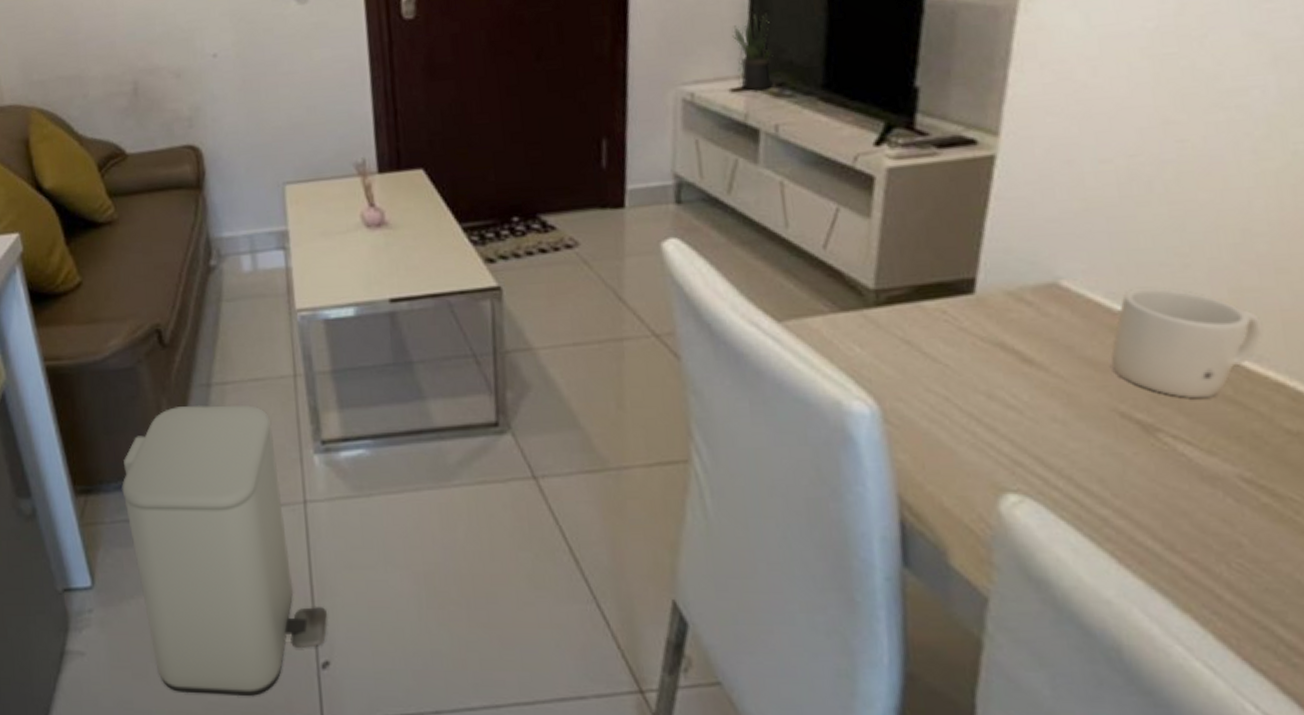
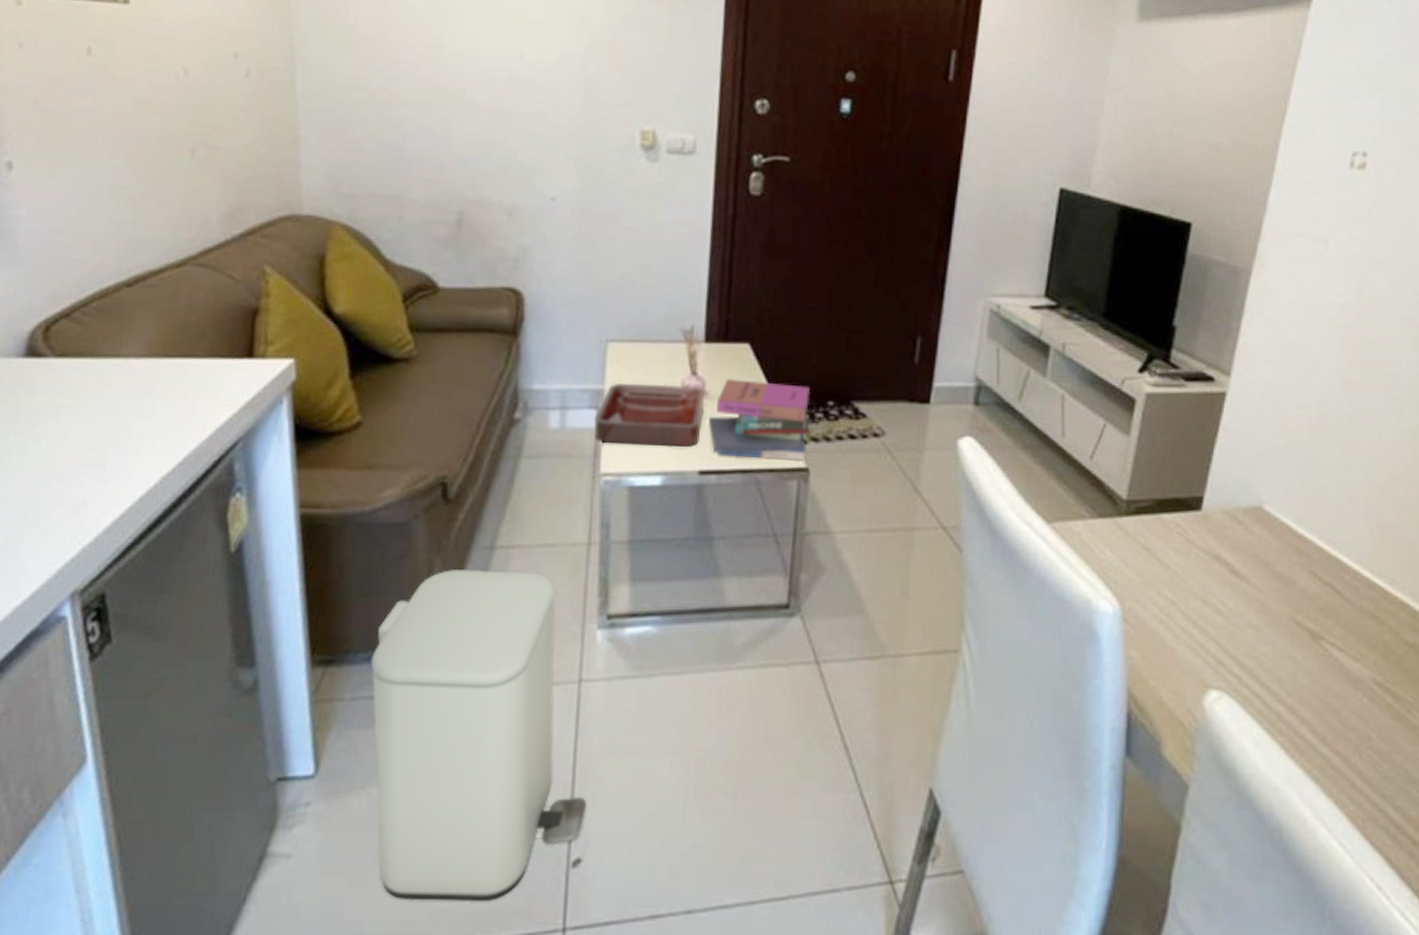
decorative tray: none [281,217,387,281] -> present [593,382,705,448]
books: none [393,204,497,284] -> present [709,378,811,462]
potted plant: present [732,13,775,92] -> none [1037,242,1068,312]
mug: present [1111,286,1264,399] -> none [1294,515,1397,613]

